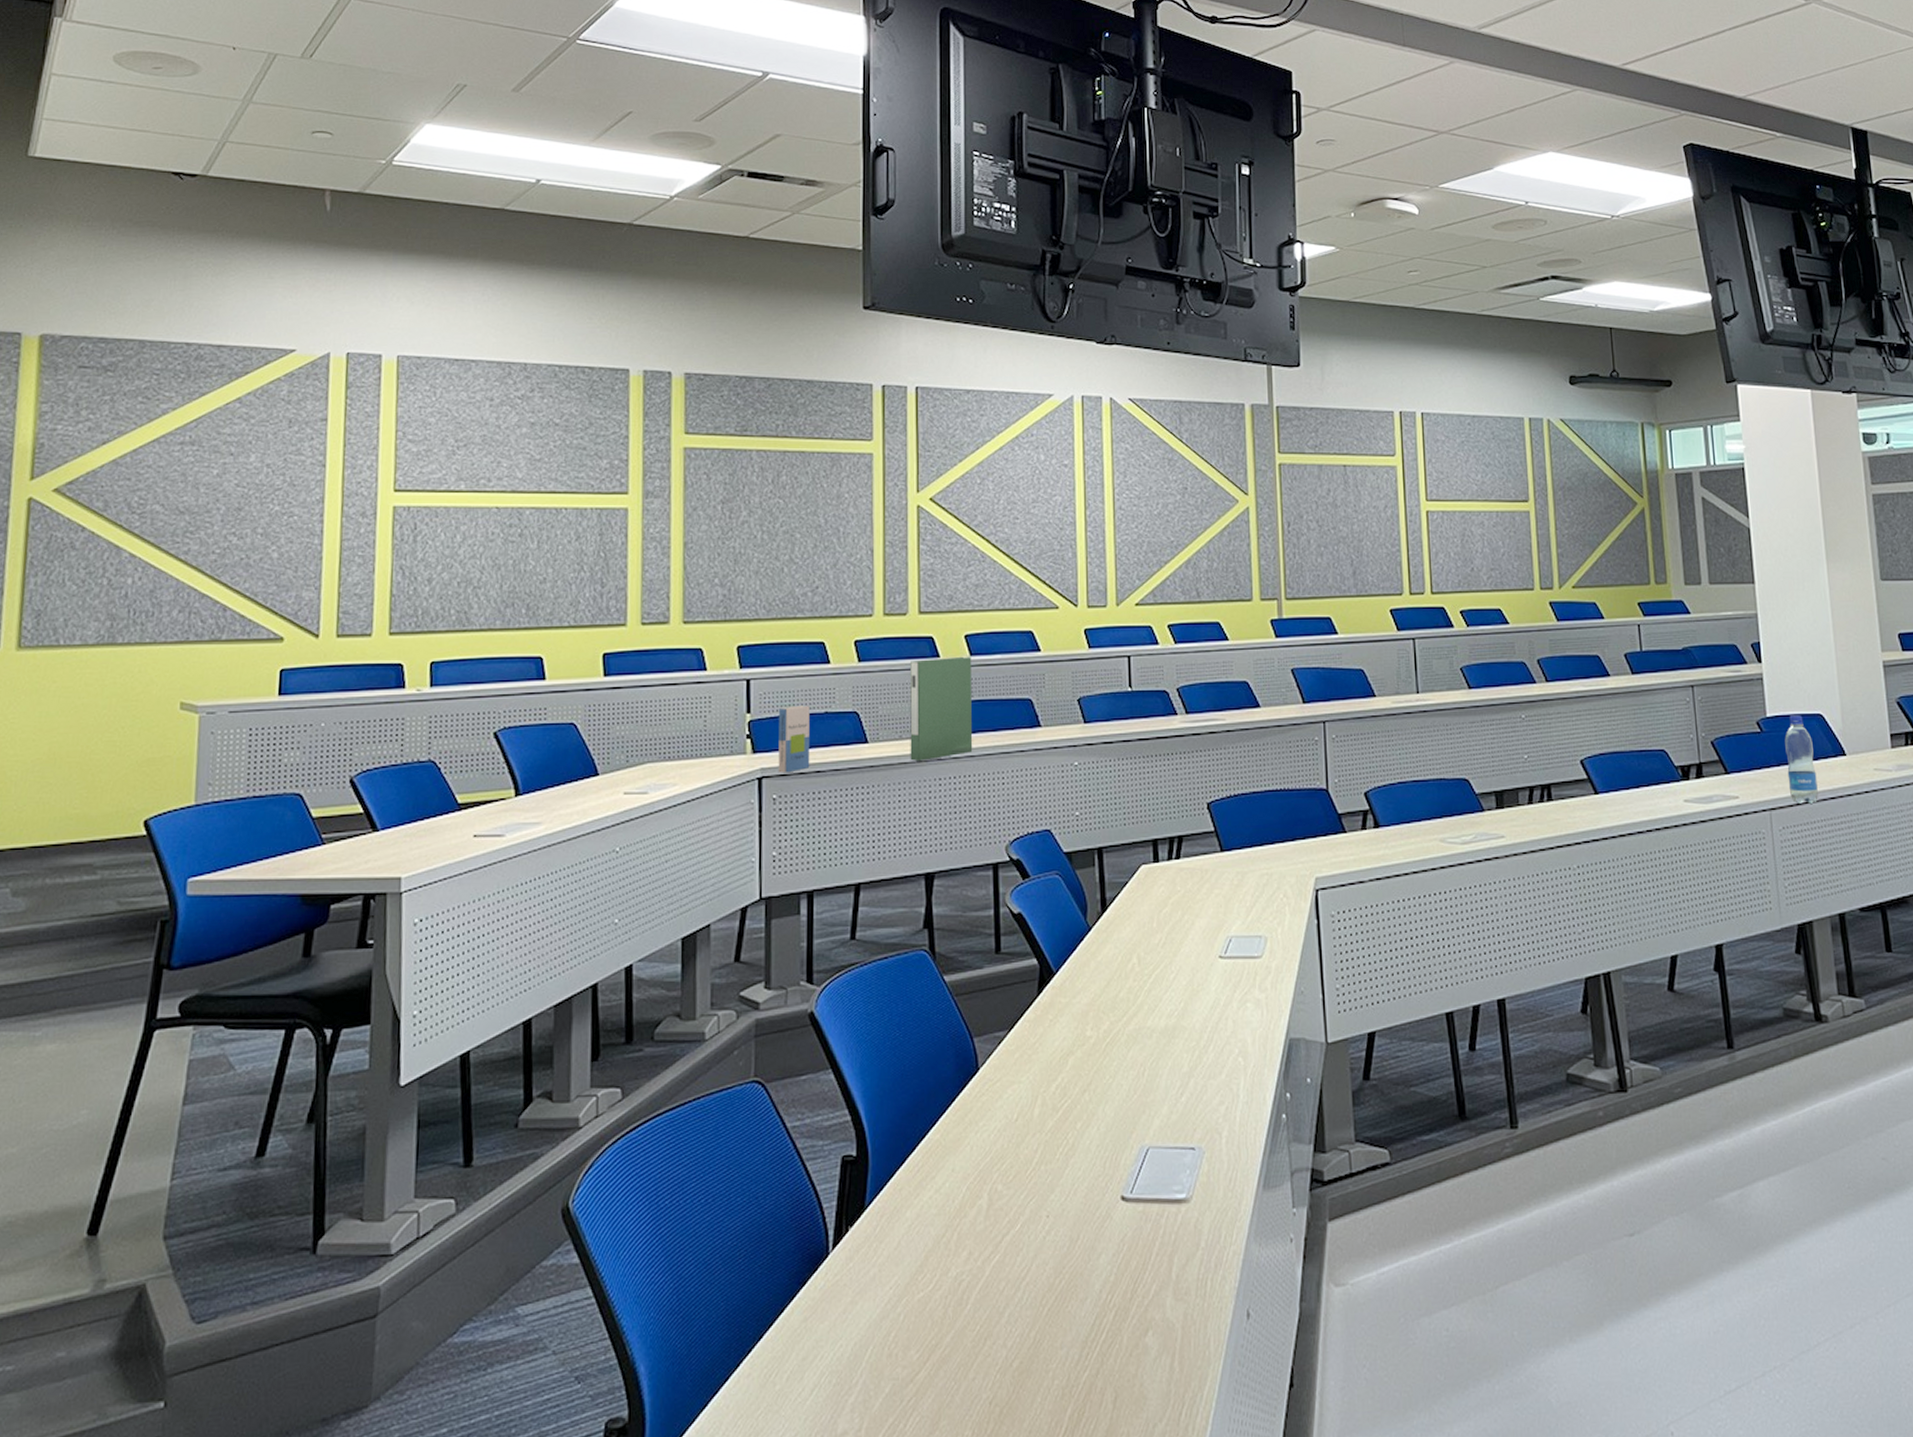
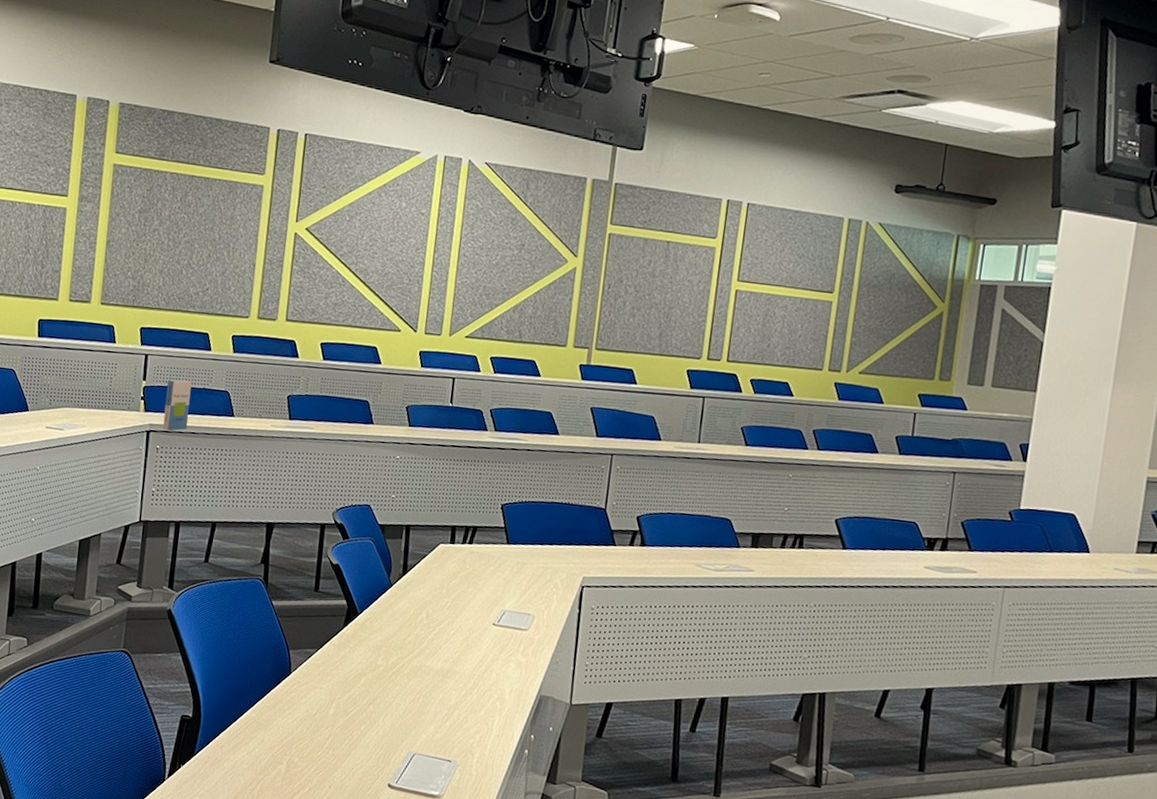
binder: present [910,657,973,761] -> none [265,357,324,437]
bottle: present [1785,715,1818,804] -> none [1026,511,1060,588]

